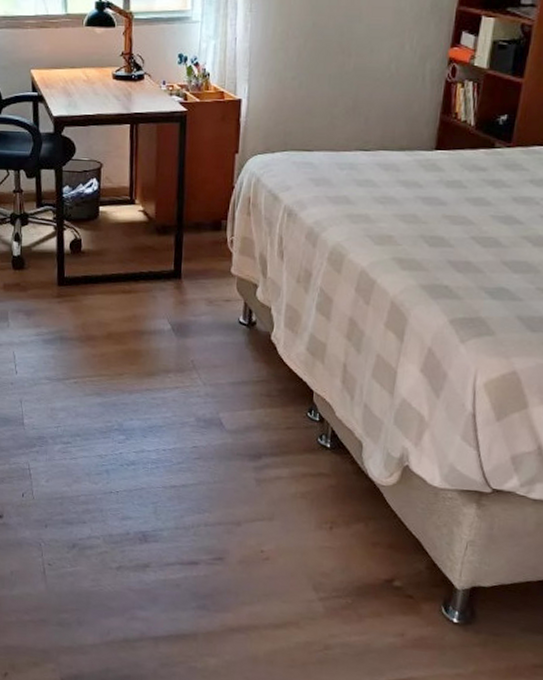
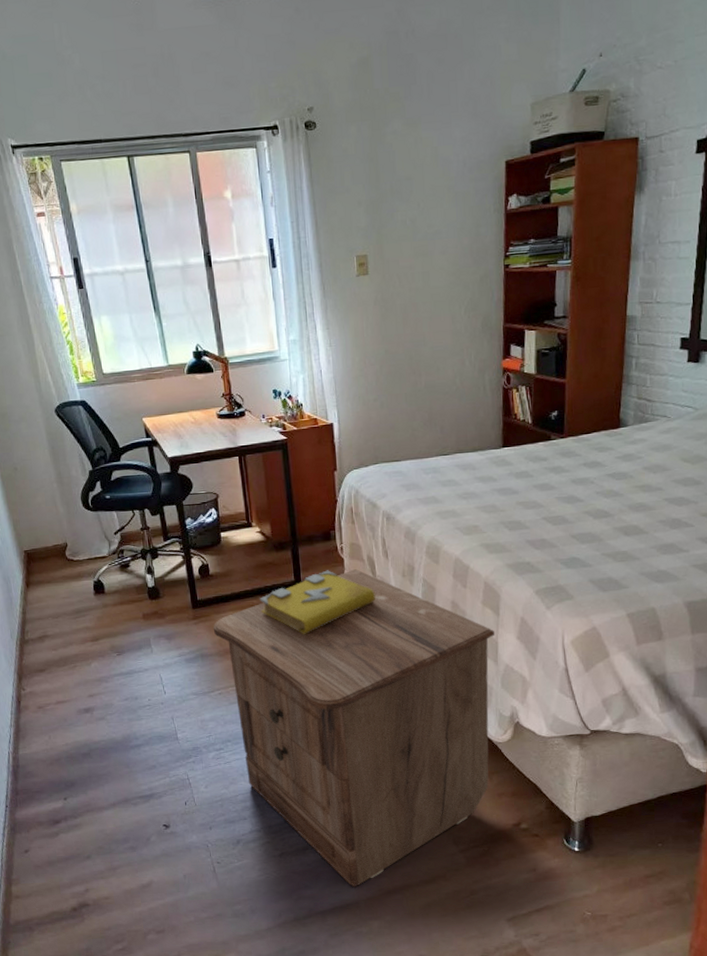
nightstand: none [77,266,396,618] -> present [213,569,495,888]
spell book: none [132,263,264,331] -> present [259,570,376,634]

